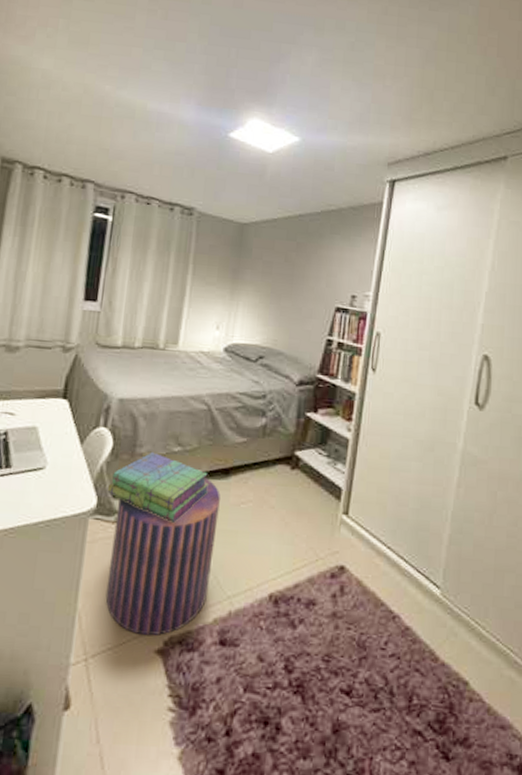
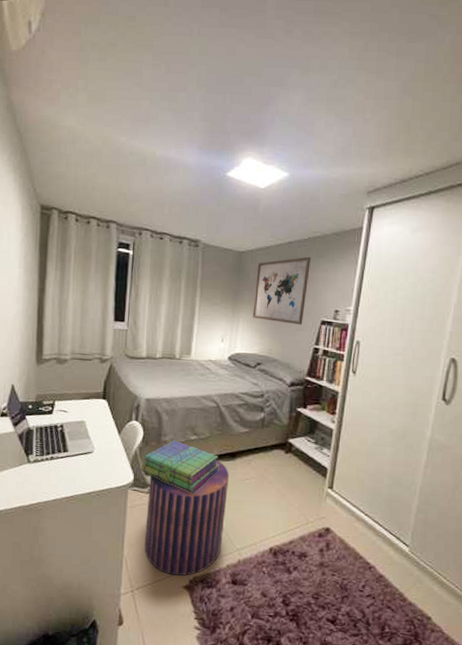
wall art: none [255,232,324,312] -> present [252,256,311,326]

